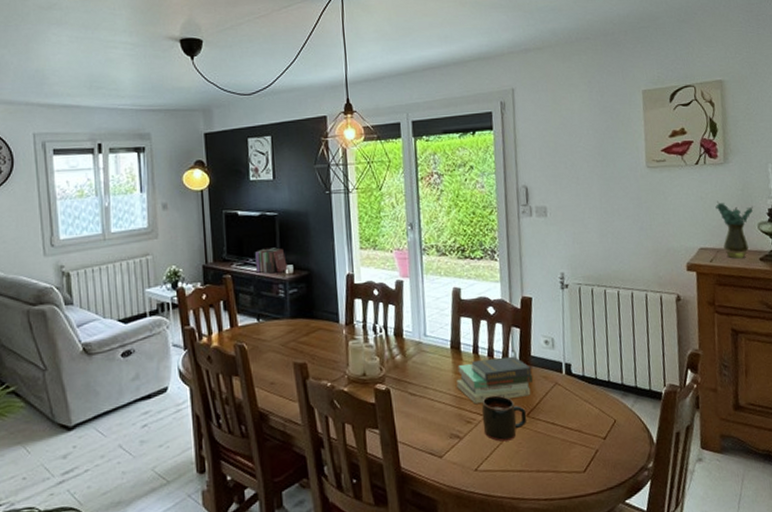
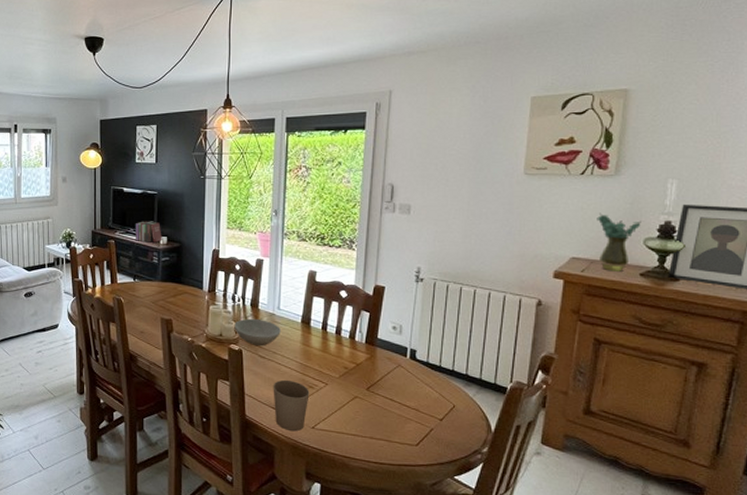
bowl: none [378,350,430,383] -> present [234,318,281,347]
dixie cup: none [427,417,469,479] -> present [273,379,310,432]
books: present [456,356,533,405] -> none [303,335,377,373]
mug: present [481,395,527,442] -> none [324,367,367,408]

